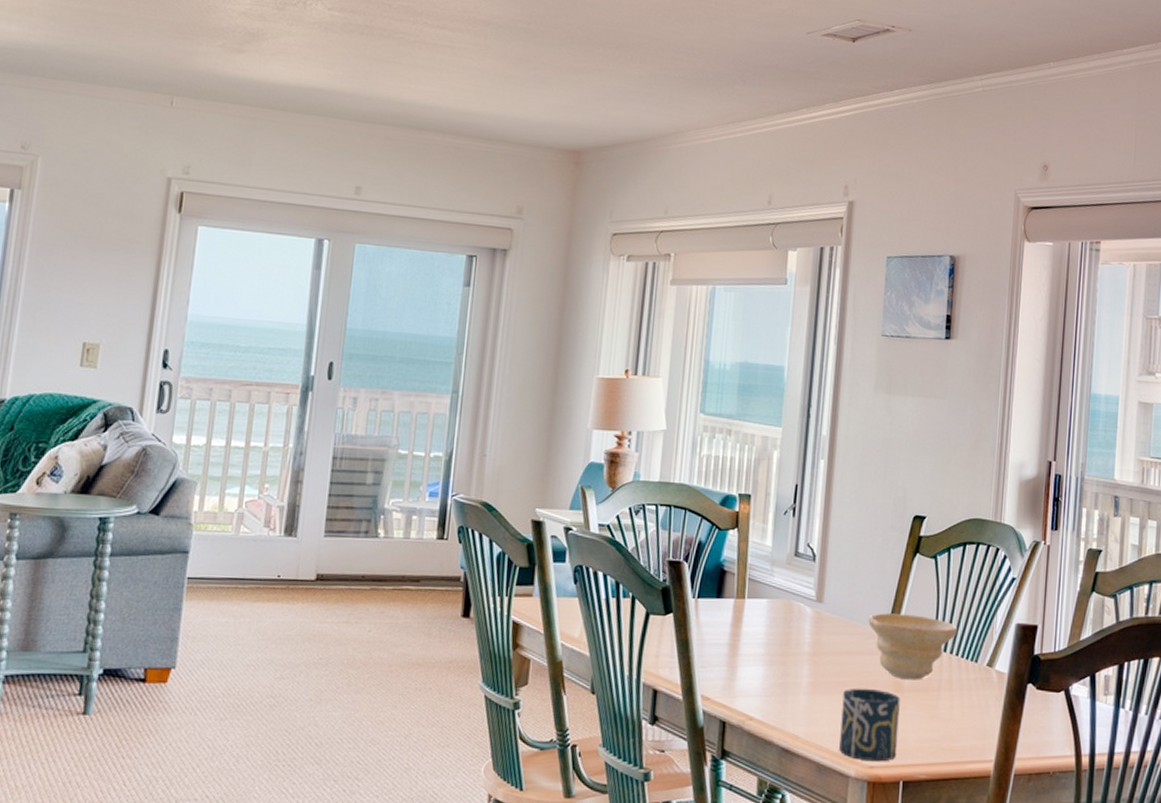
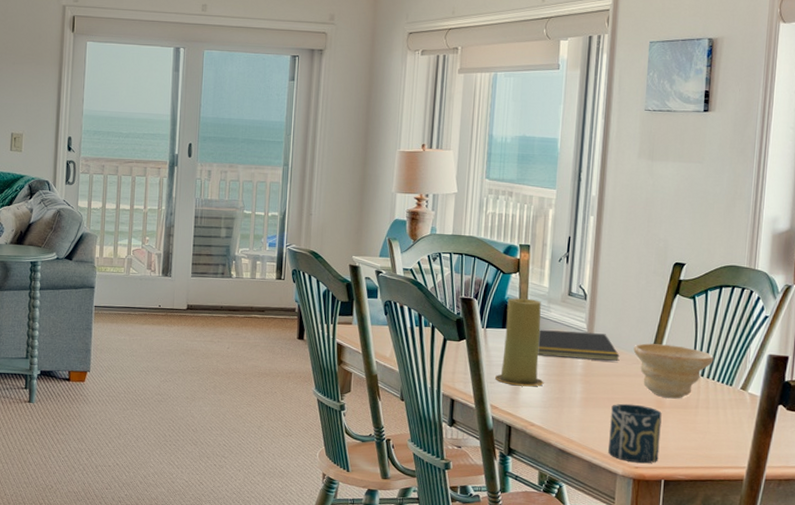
candle: none [707,560,765,671] -> present [495,298,544,387]
notepad: none [758,598,853,636] -> present [538,329,620,361]

